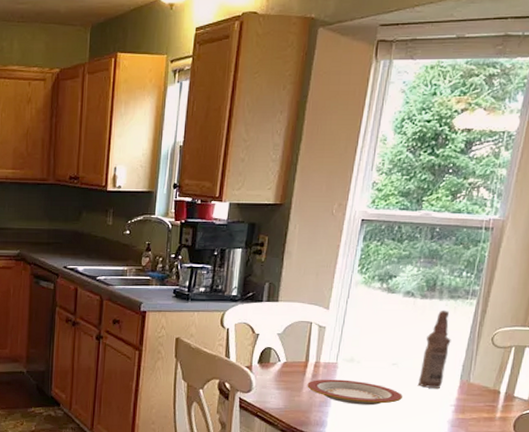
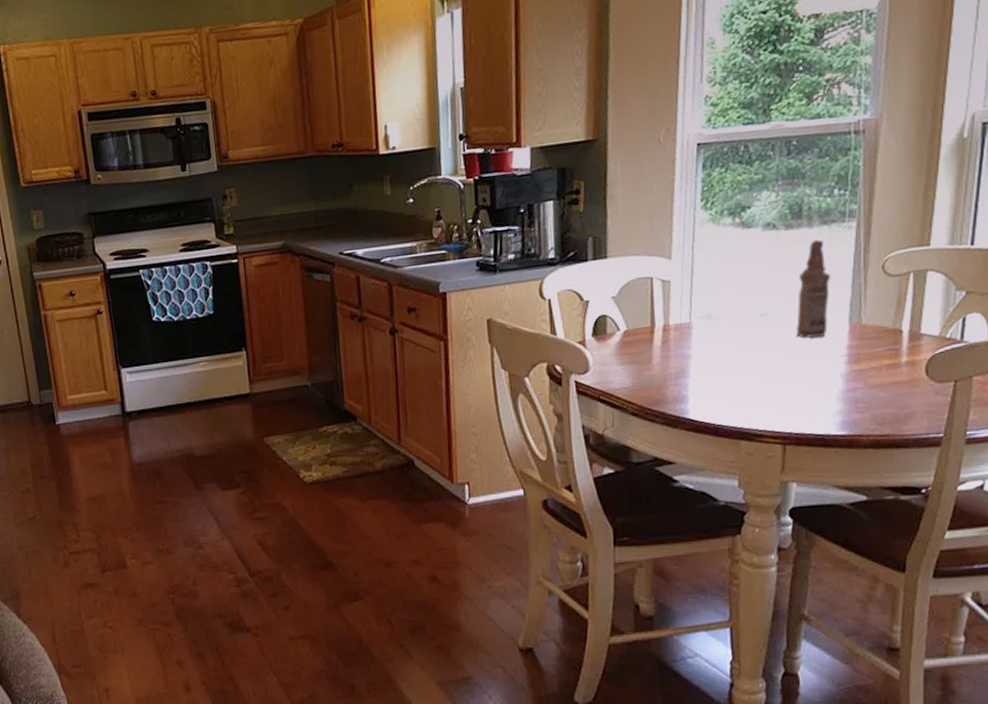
plate: present [307,379,402,406] -> none [657,341,779,371]

